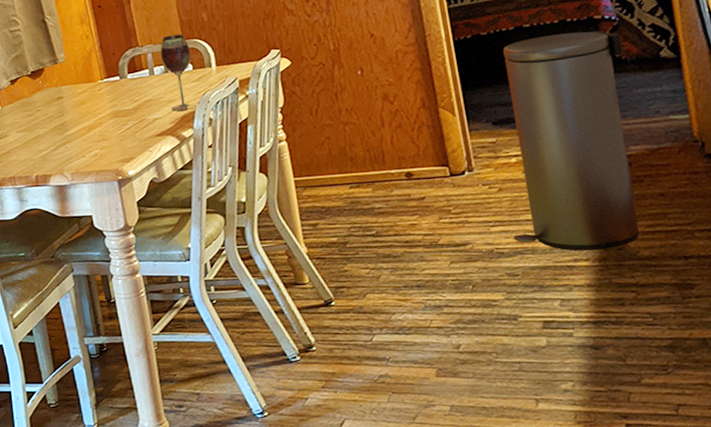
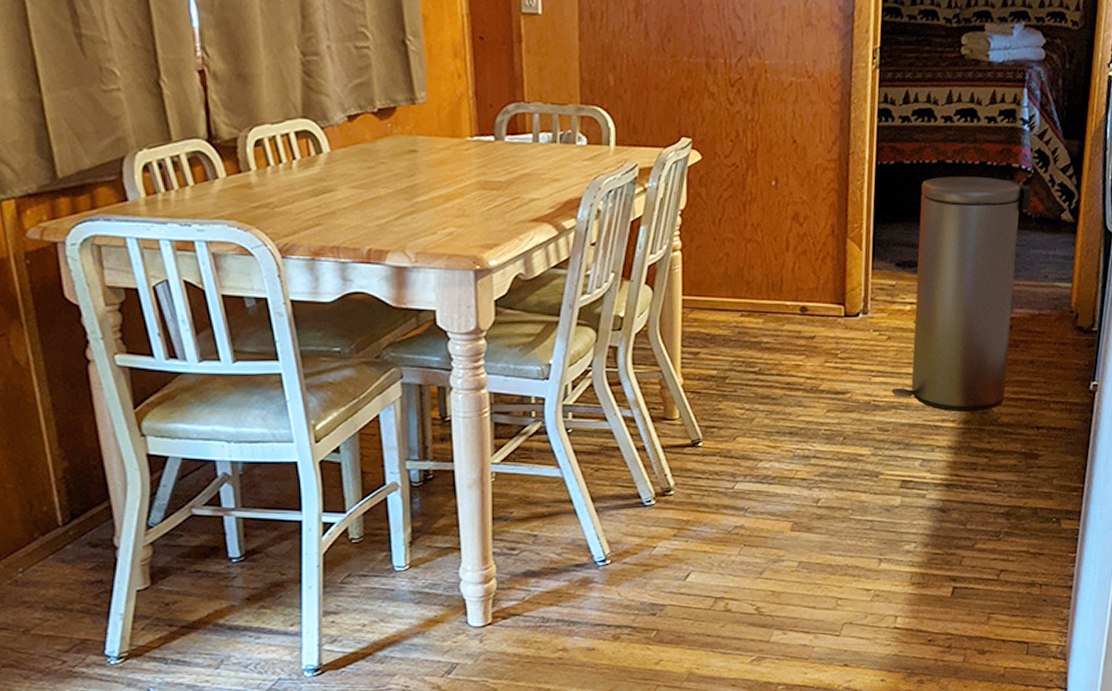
wineglass: present [160,33,196,111] -> none [550,95,588,195]

